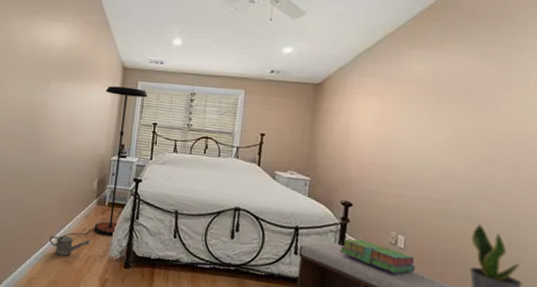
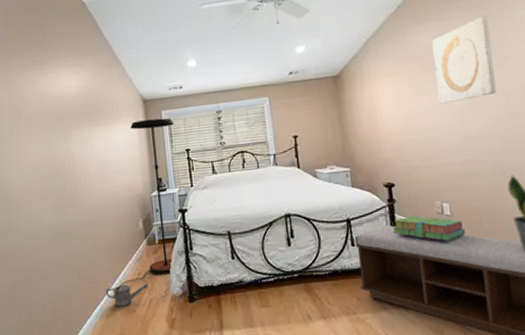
wall art: none [418,55,492,137] -> present [432,16,497,105]

